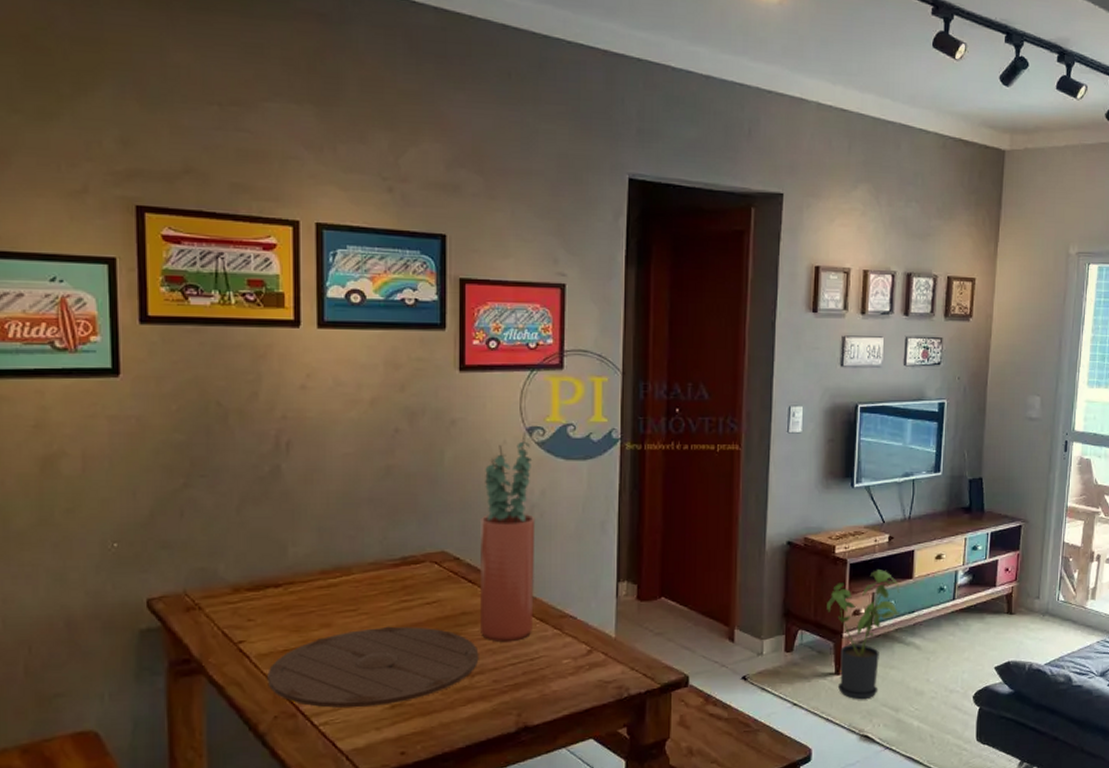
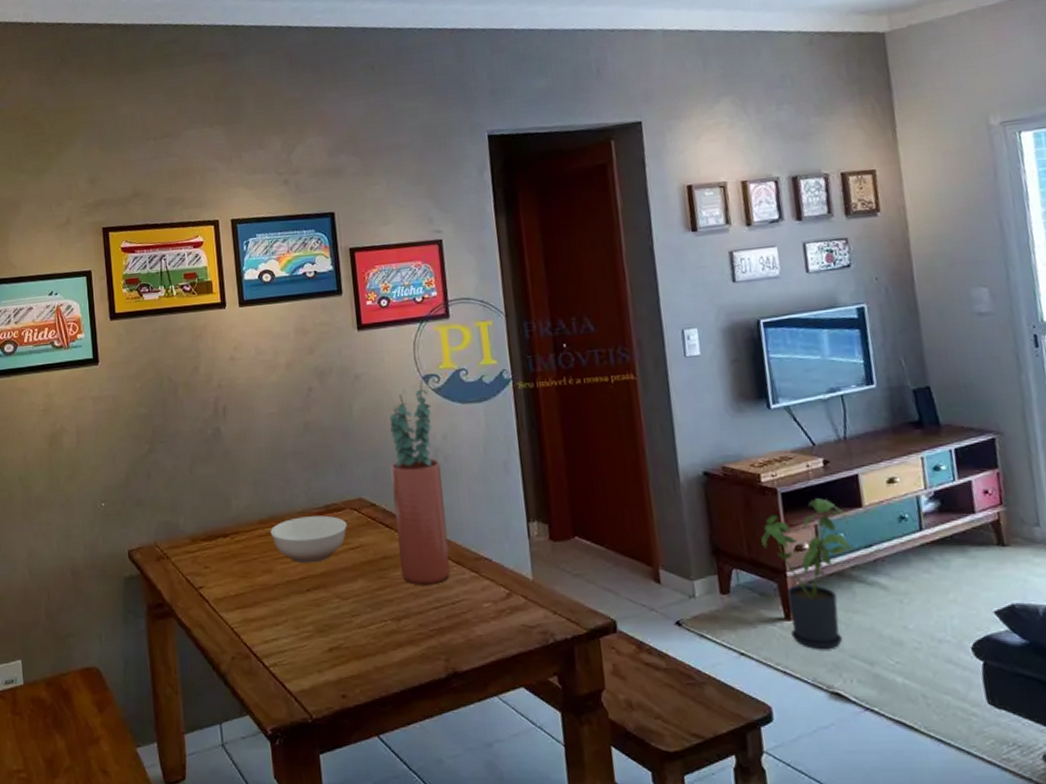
placemat: present [267,626,479,709] -> none [224,571,404,651]
bowl: none [333,568,425,618] -> present [270,515,347,564]

